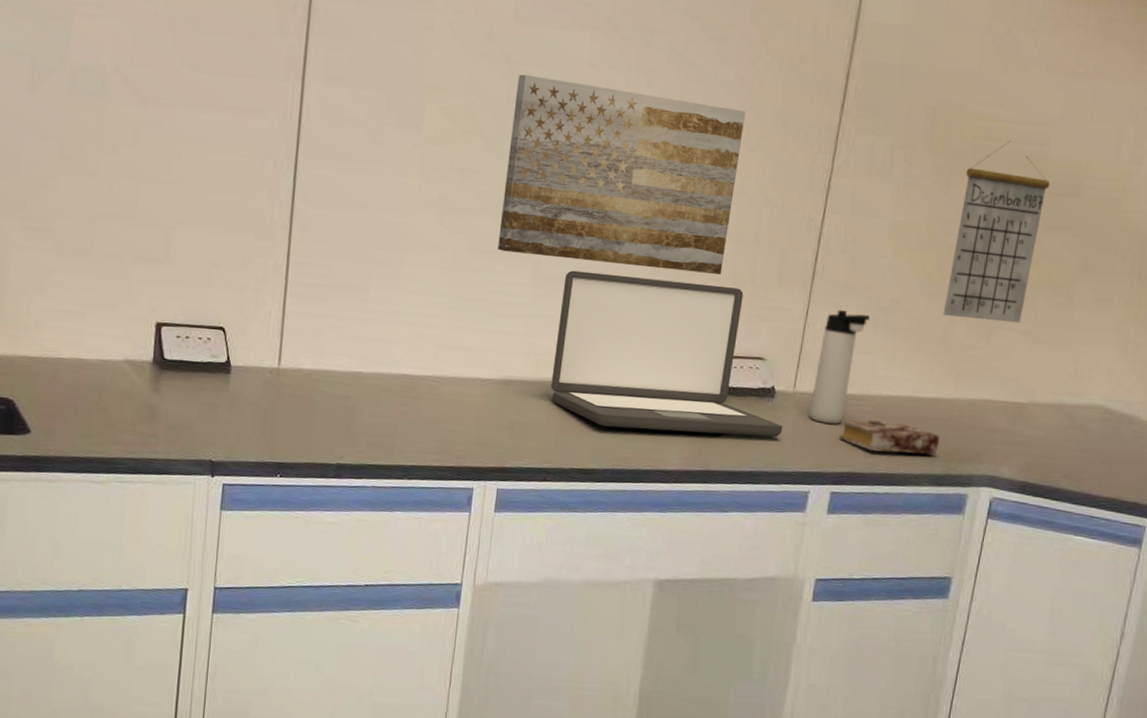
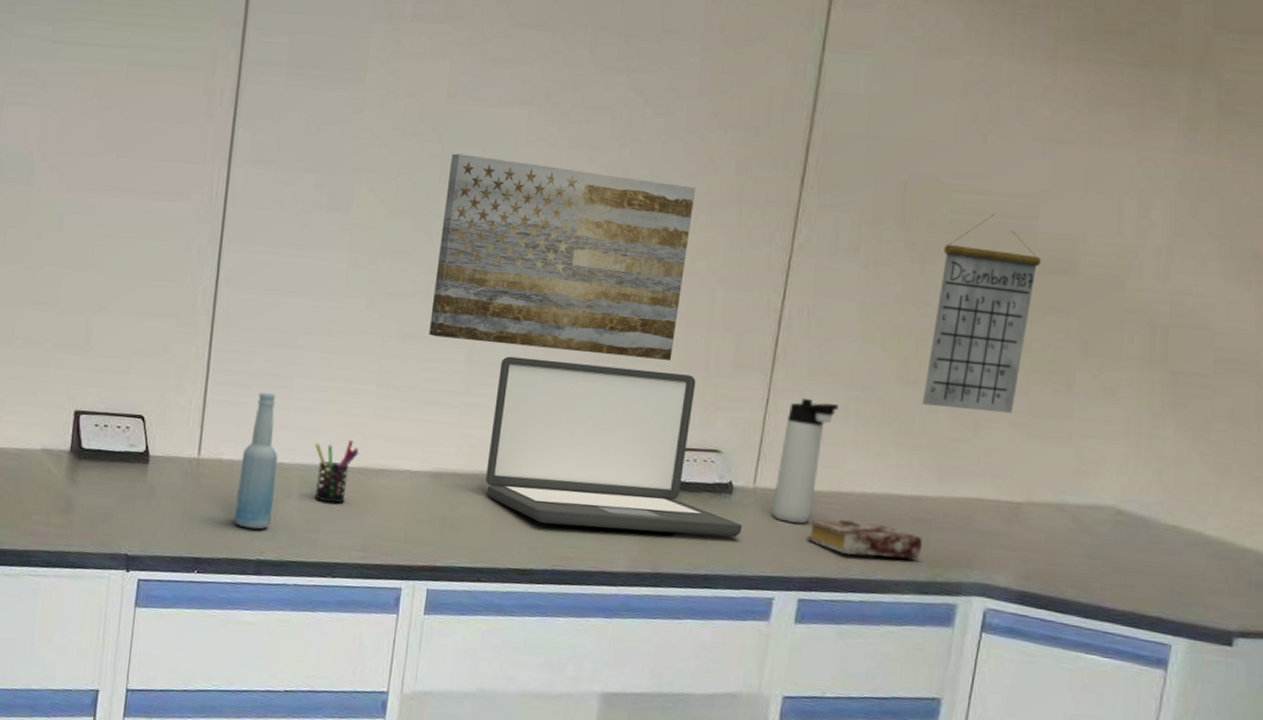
bottle: none [315,304,355,435] -> present [234,392,278,530]
pen holder: none [390,350,433,410] -> present [314,440,359,503]

